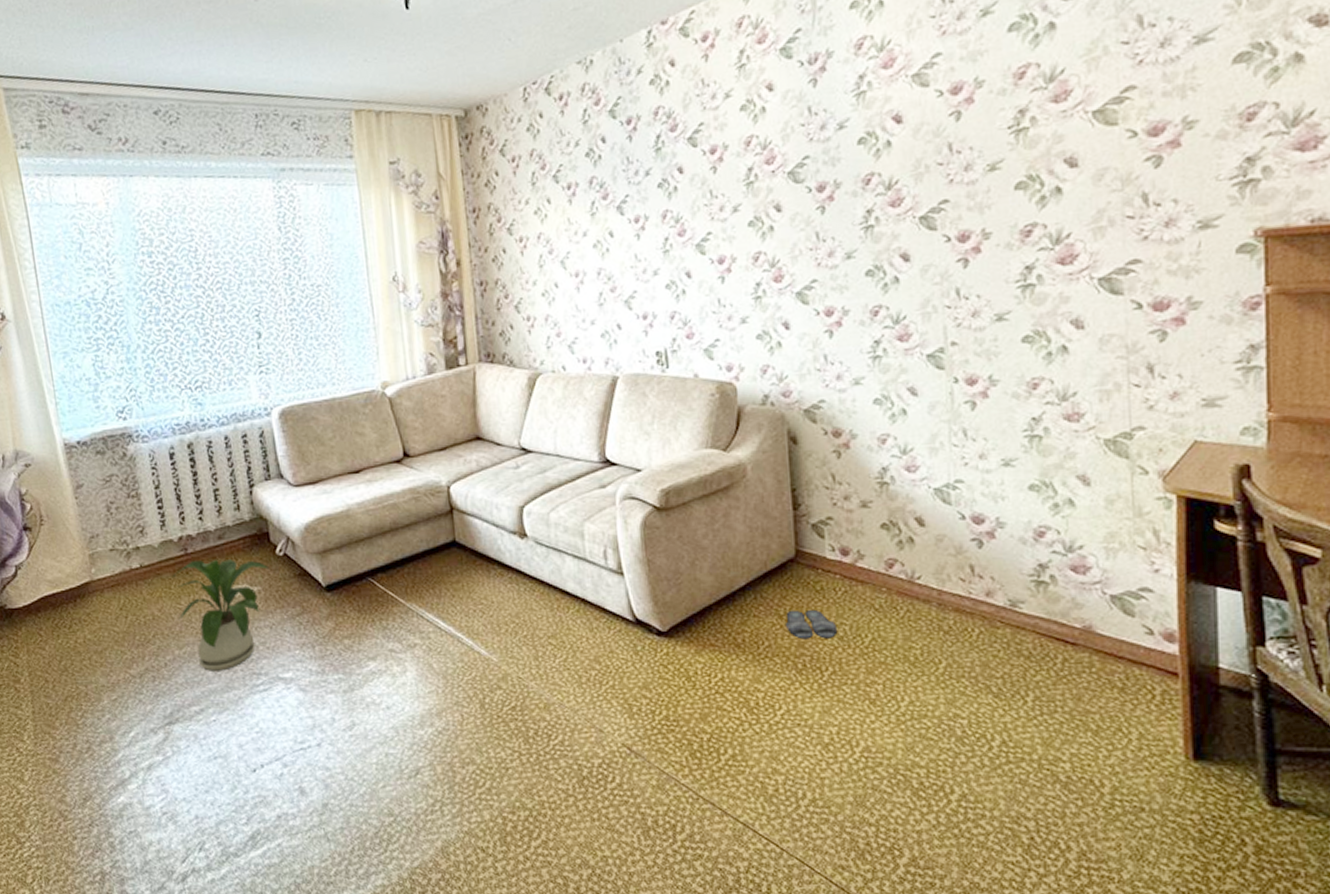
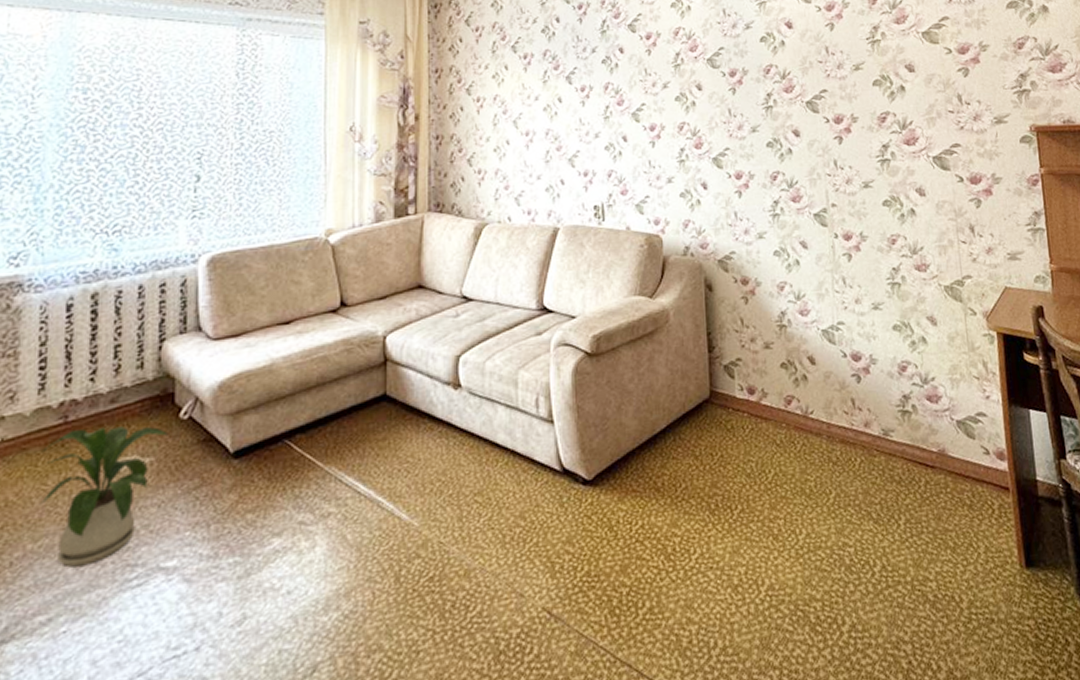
slippers: present [784,610,837,640] -> none [700,449,745,479]

